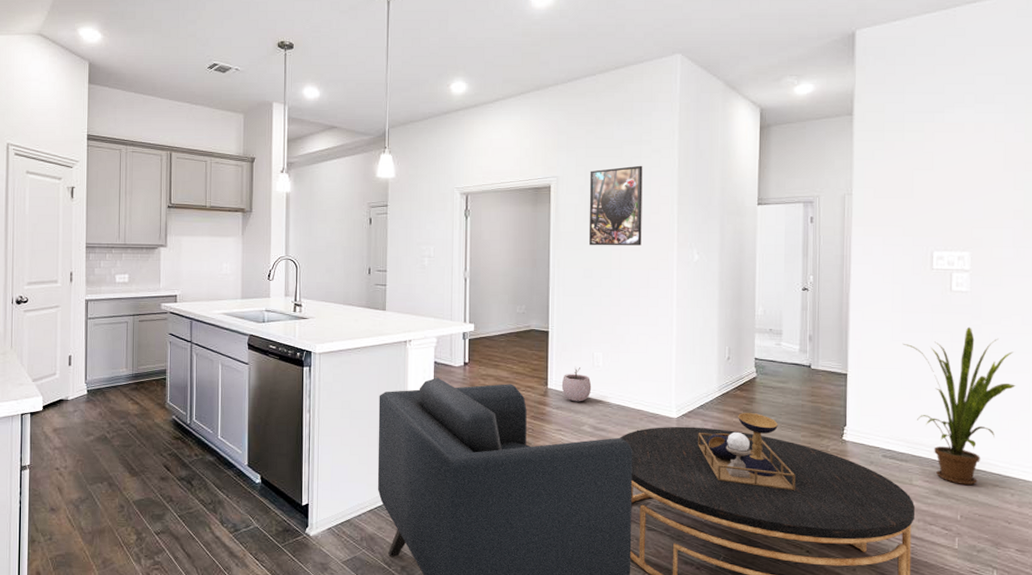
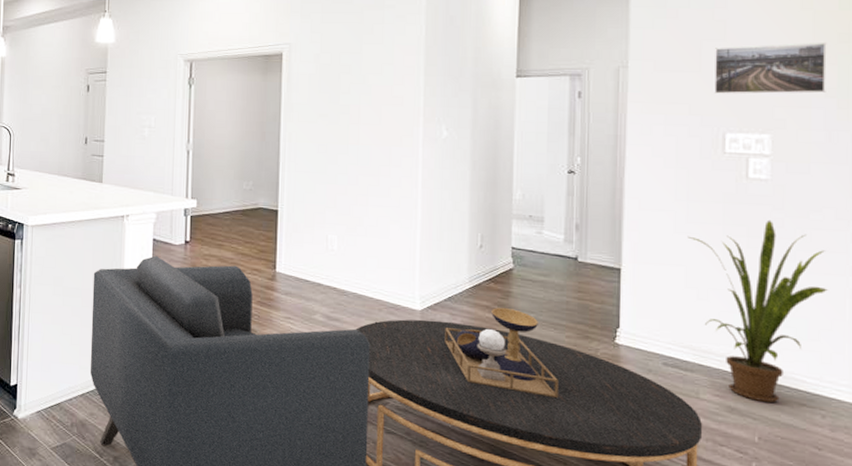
plant pot: present [561,367,592,402] -> none [291,250,325,288]
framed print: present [588,165,643,246] -> none [323,32,385,120]
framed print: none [924,170,1015,217] -> present [714,42,827,94]

